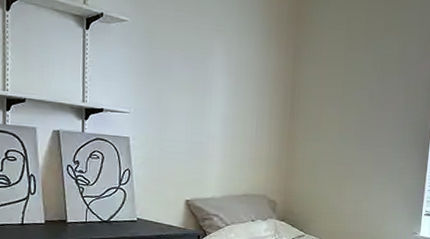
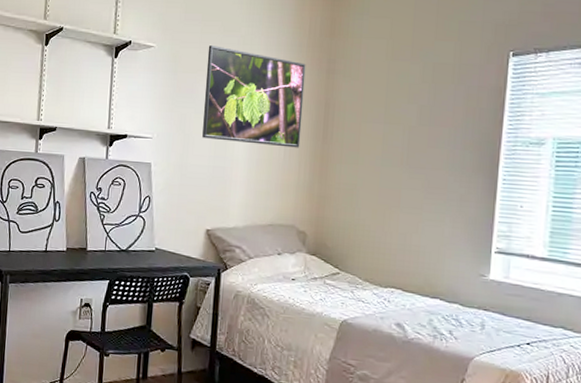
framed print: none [179,24,275,126] -> present [202,45,306,148]

